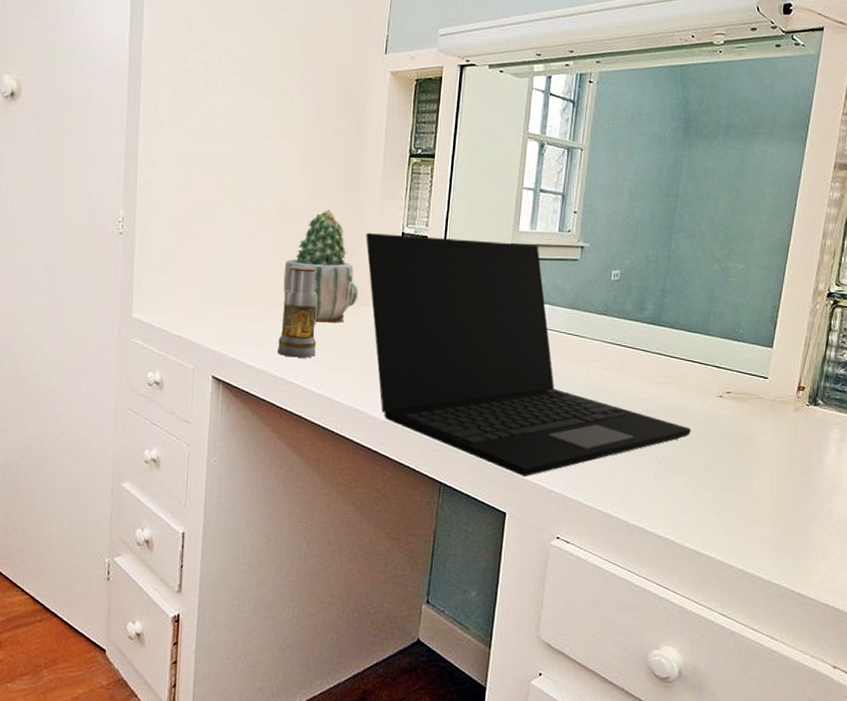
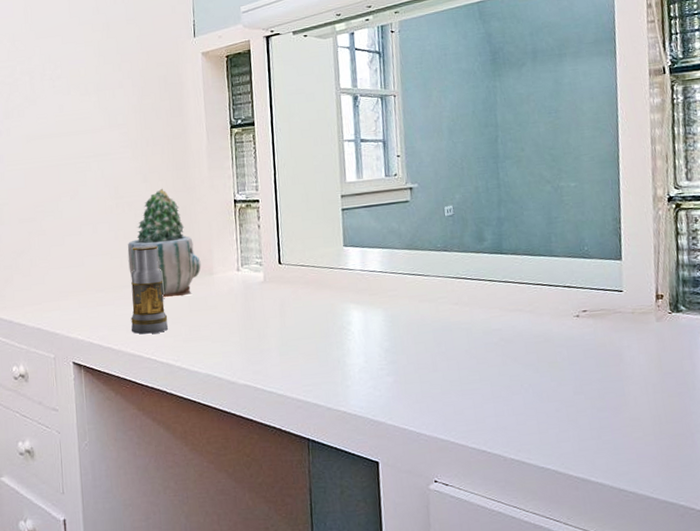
laptop: present [366,233,691,477] -> none [200,192,553,424]

